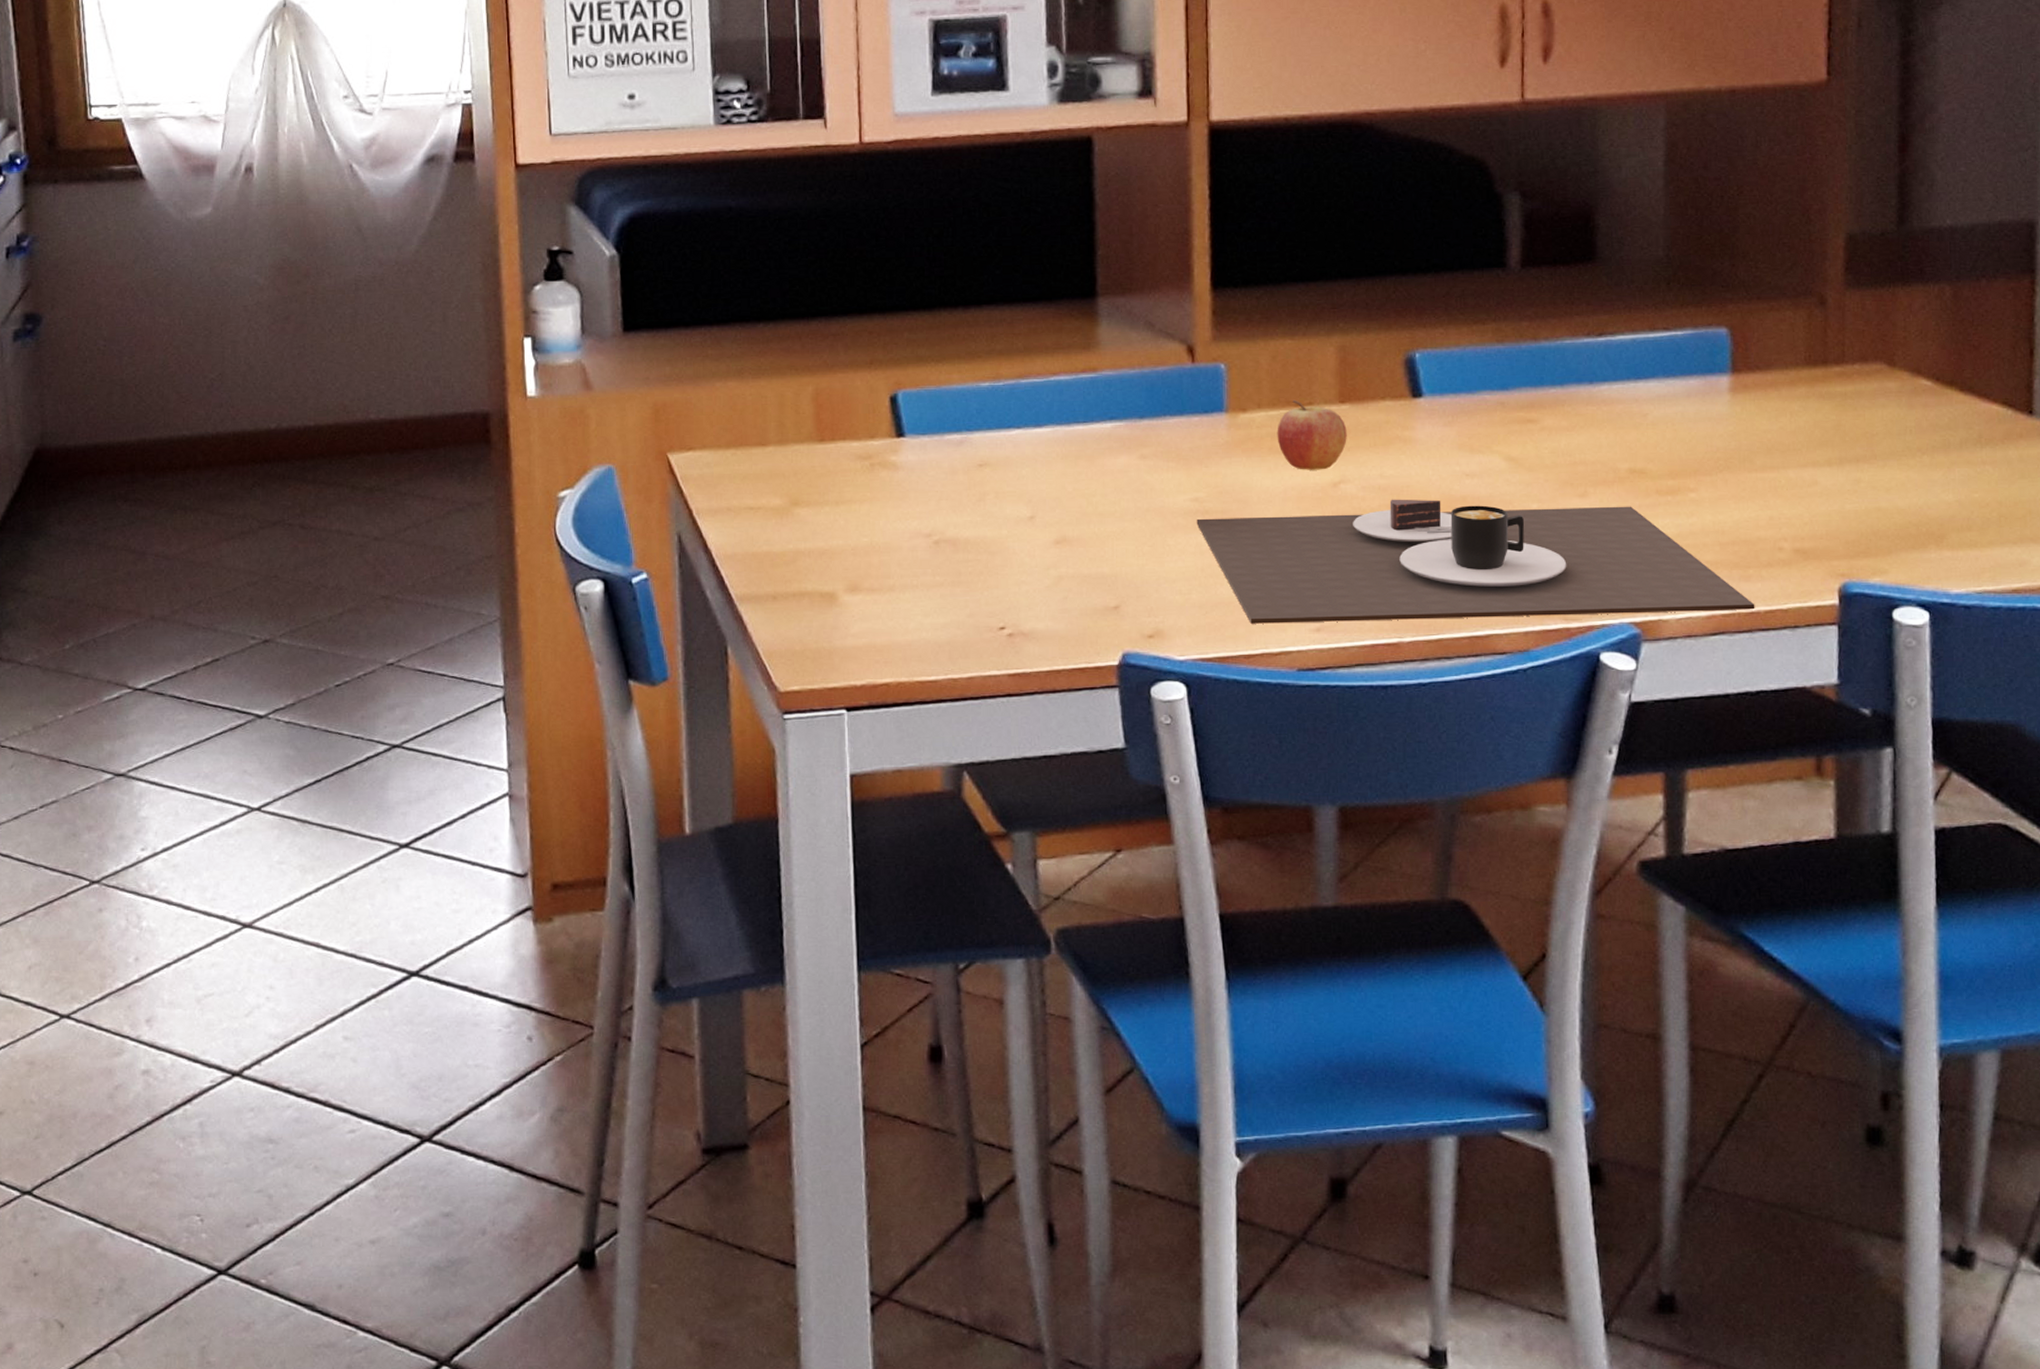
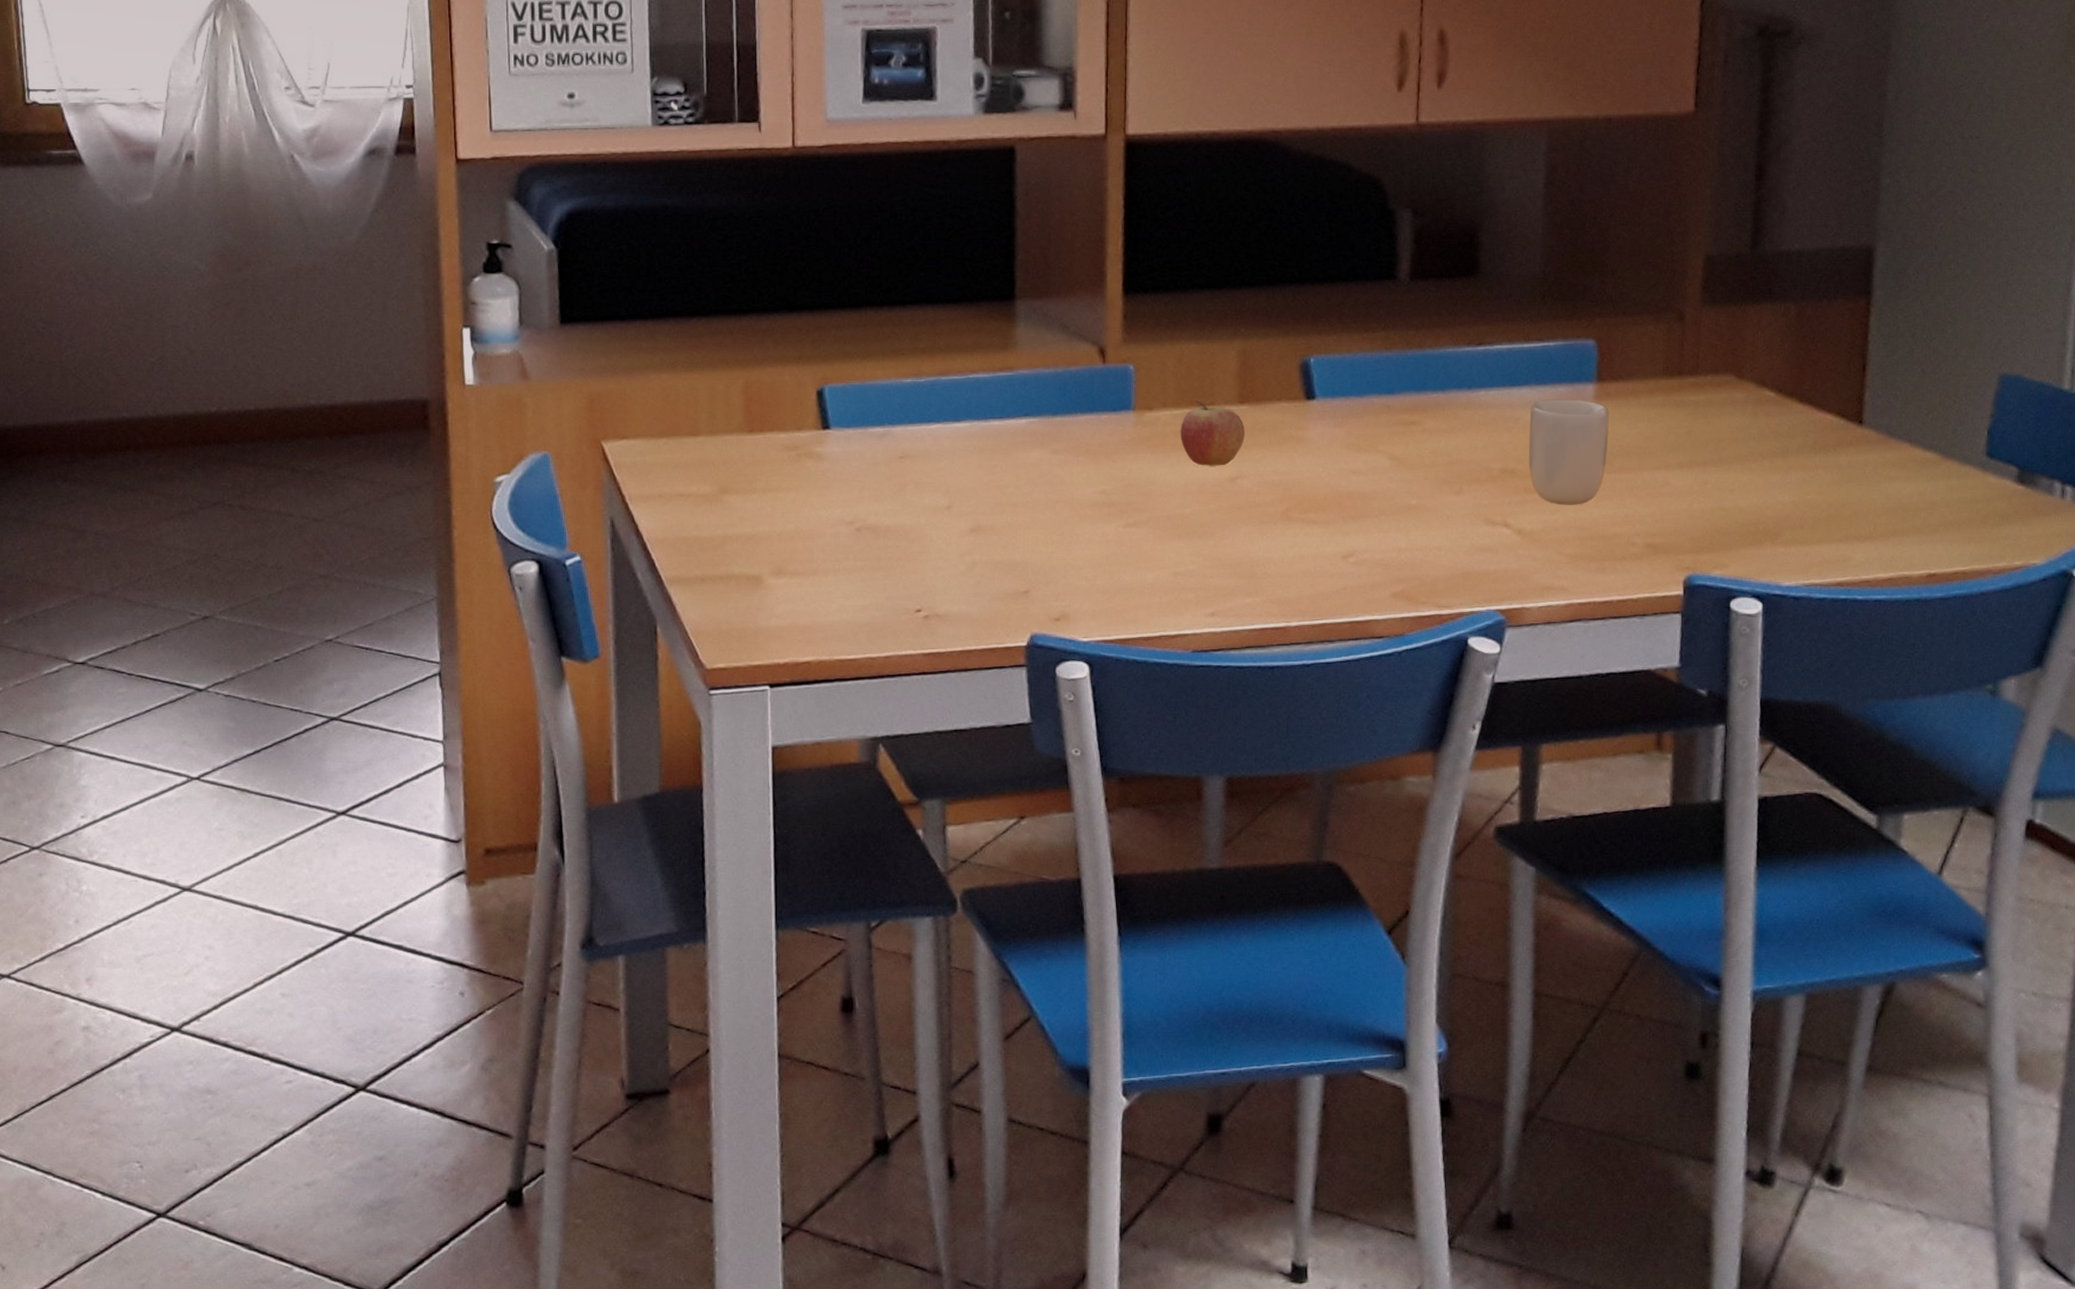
place setting: present [1196,499,1755,624] -> none [1103,494,1609,608]
cup: none [1658,392,1747,508] -> present [1529,399,1609,505]

